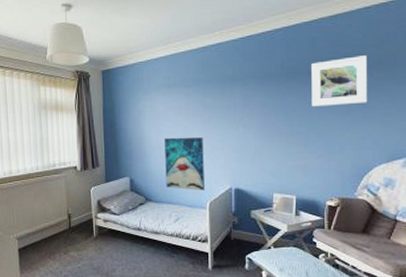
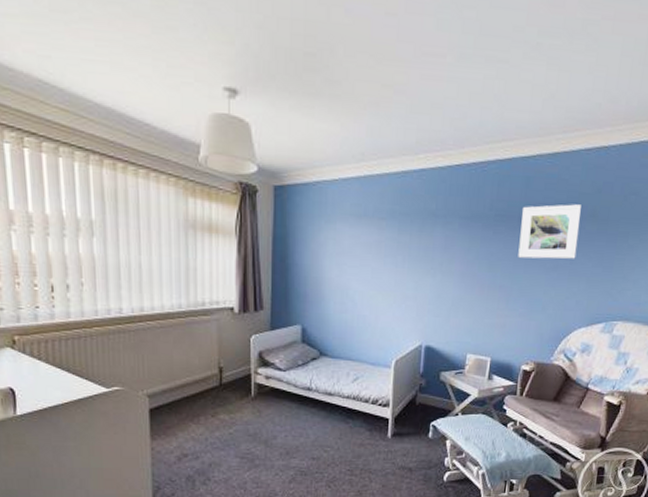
wall art: present [164,137,204,190] -> none [345,280,394,346]

